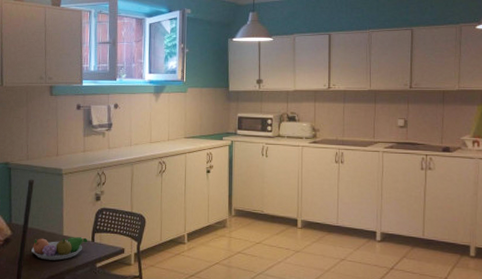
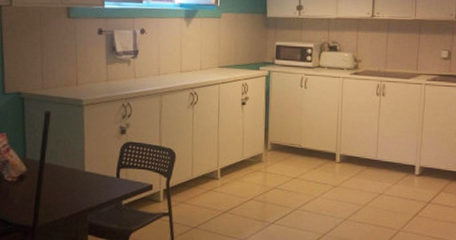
fruit bowl: present [31,237,88,260] -> none [49,173,112,198]

